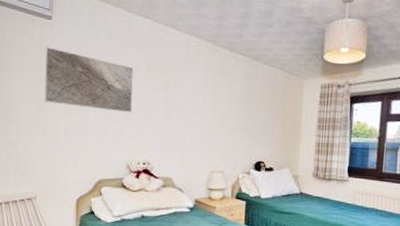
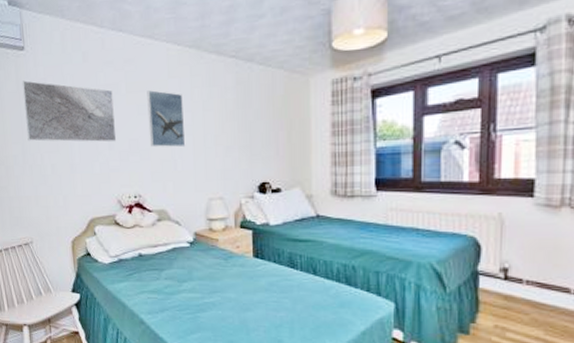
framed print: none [163,72,197,125] -> present [147,90,186,148]

